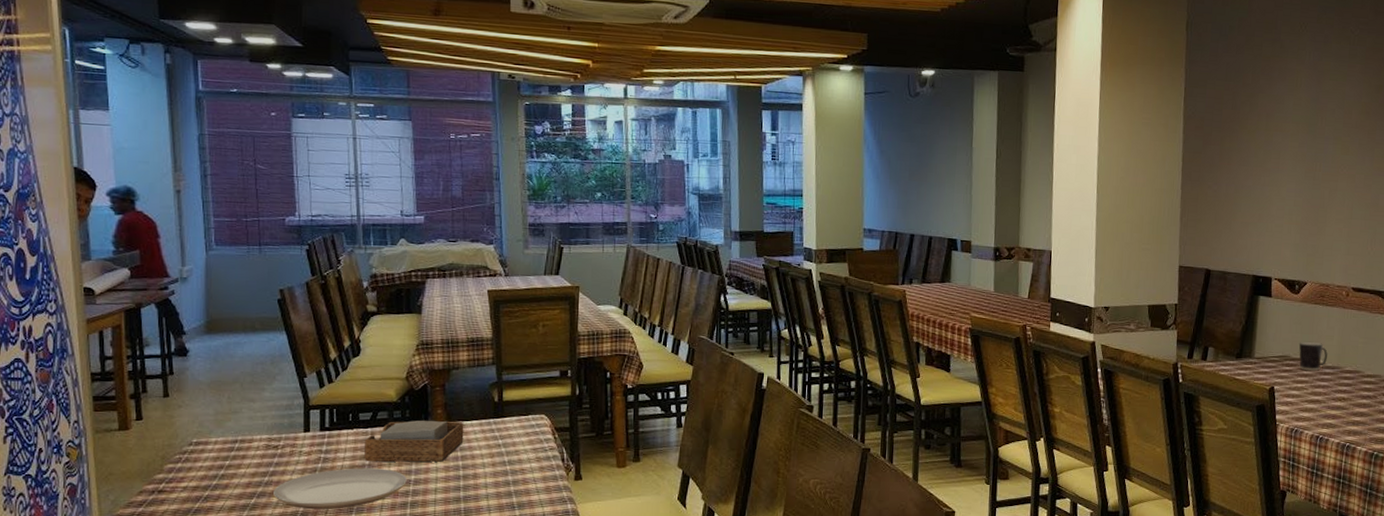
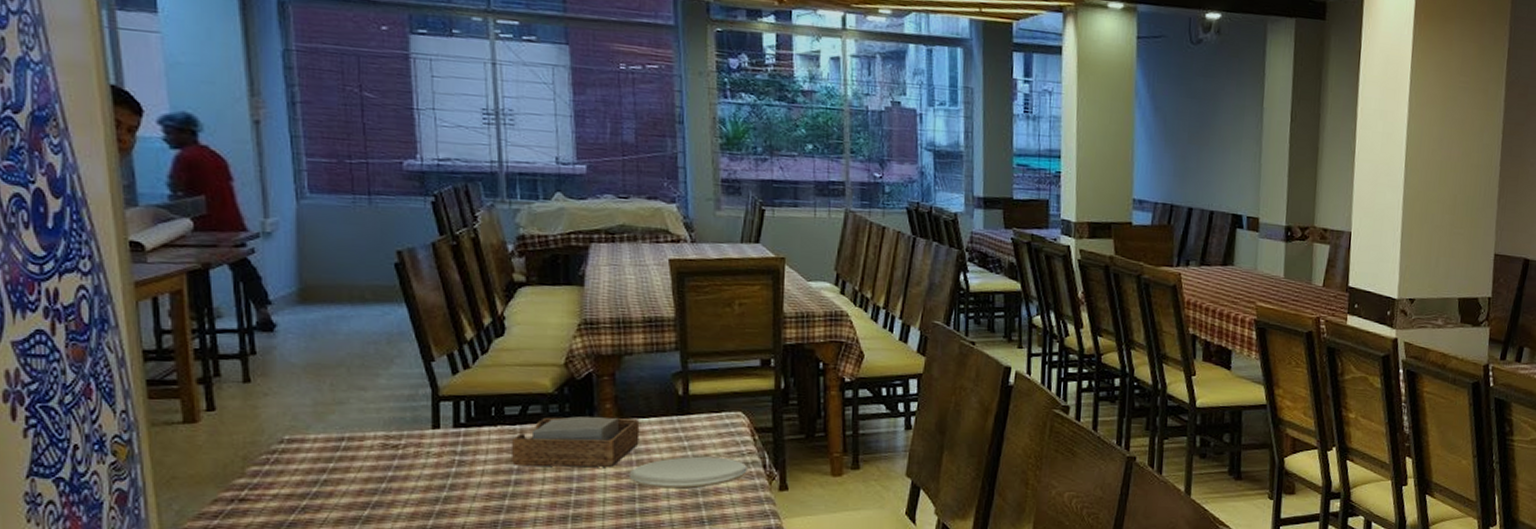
plate: present [273,468,407,510] -> none [393,473,567,524]
plate: none [455,452,549,480] -> present [628,456,748,489]

